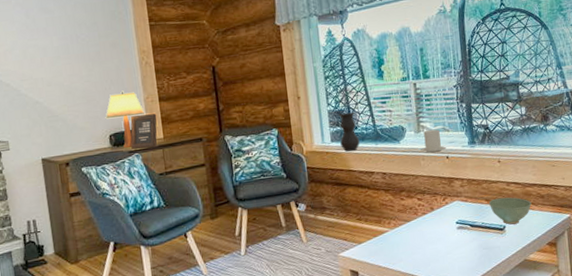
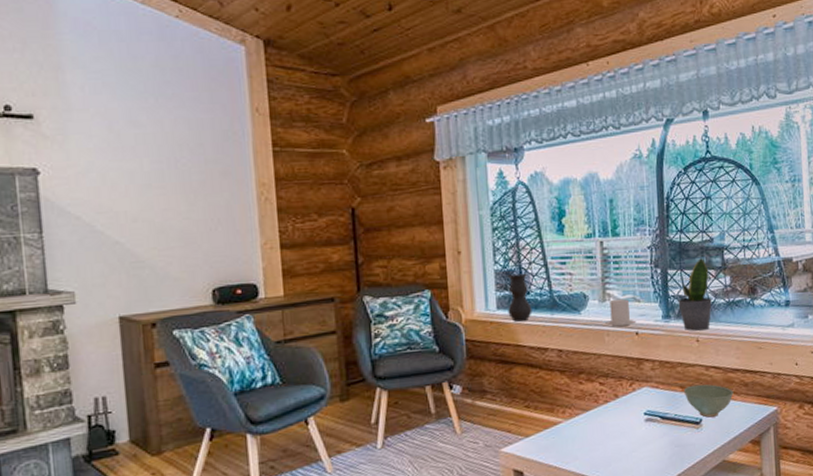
table lamp: present [106,92,144,148] -> none [209,234,260,306]
picture frame: present [130,113,158,150] -> none [240,264,277,310]
potted plant: none [481,92,511,154] -> present [678,257,713,332]

